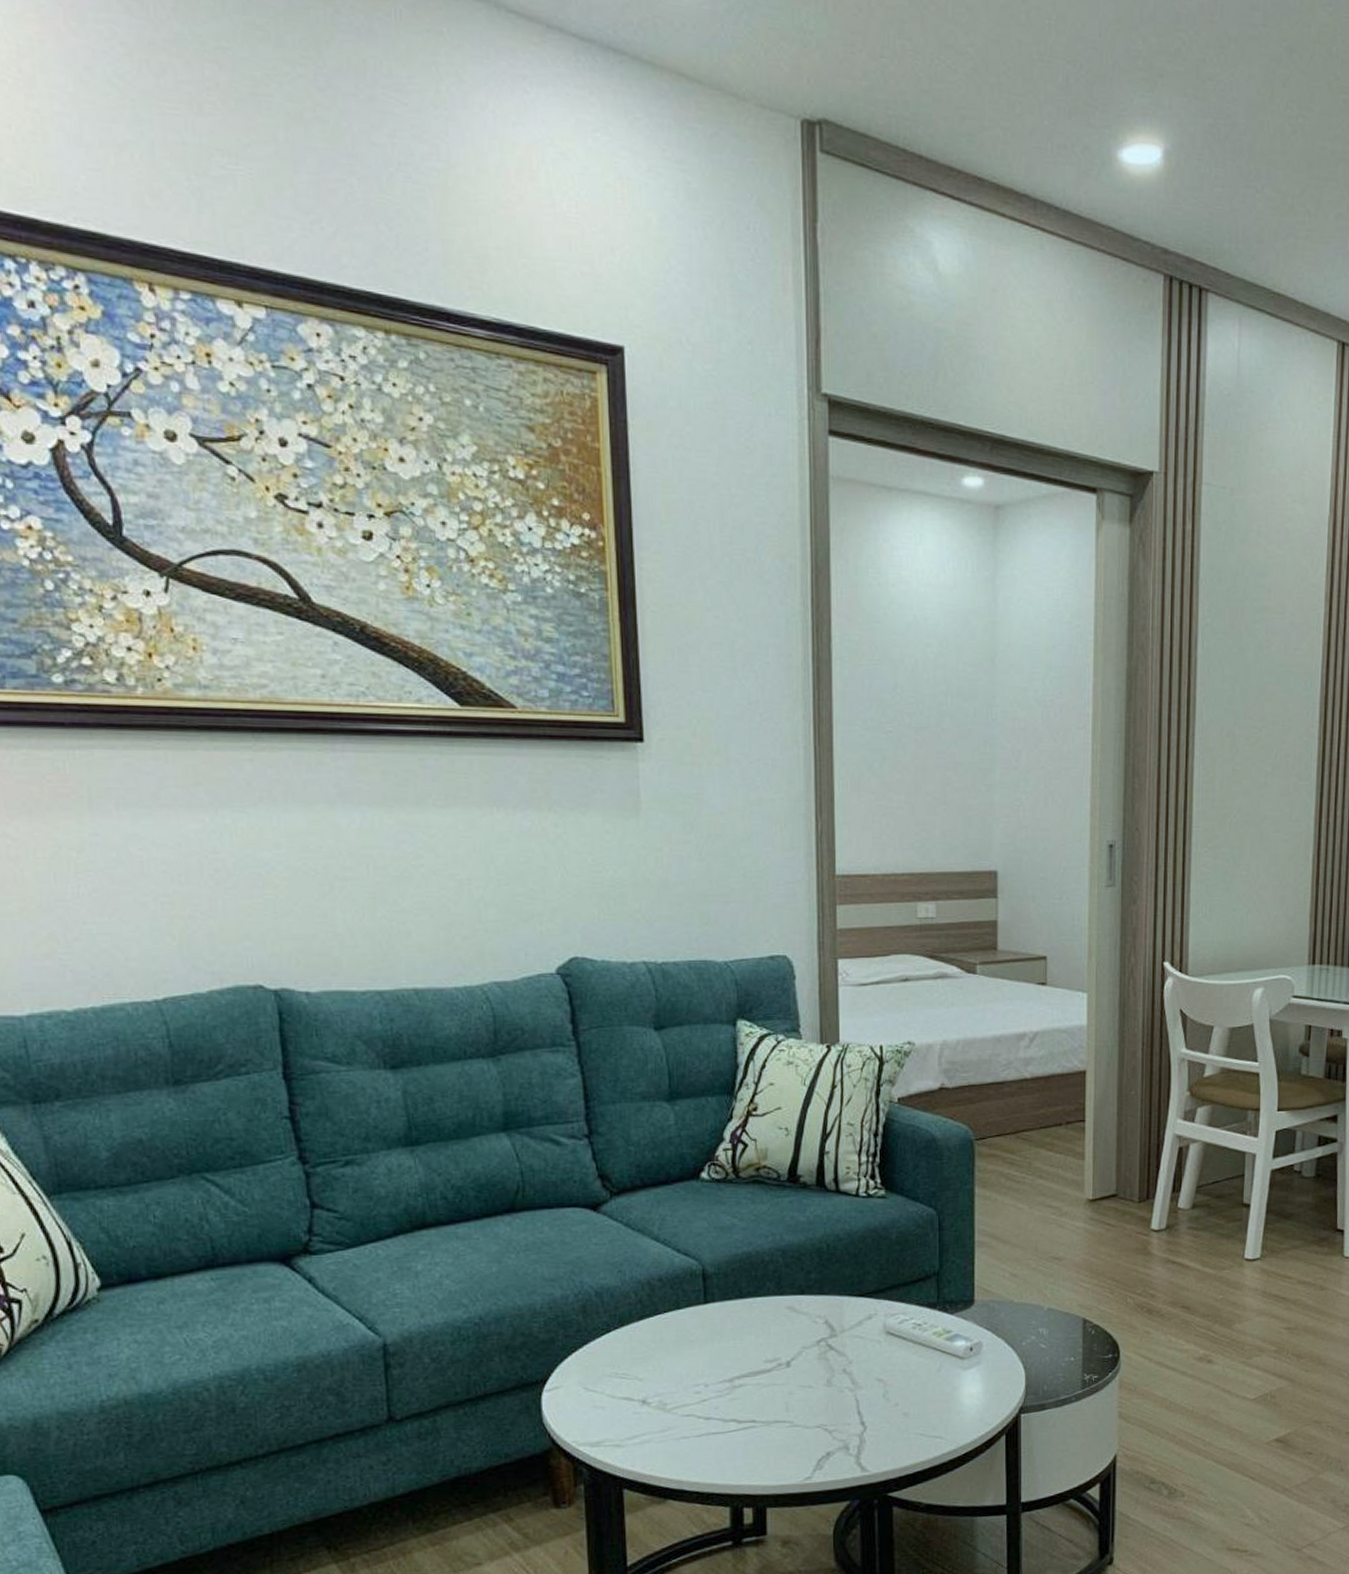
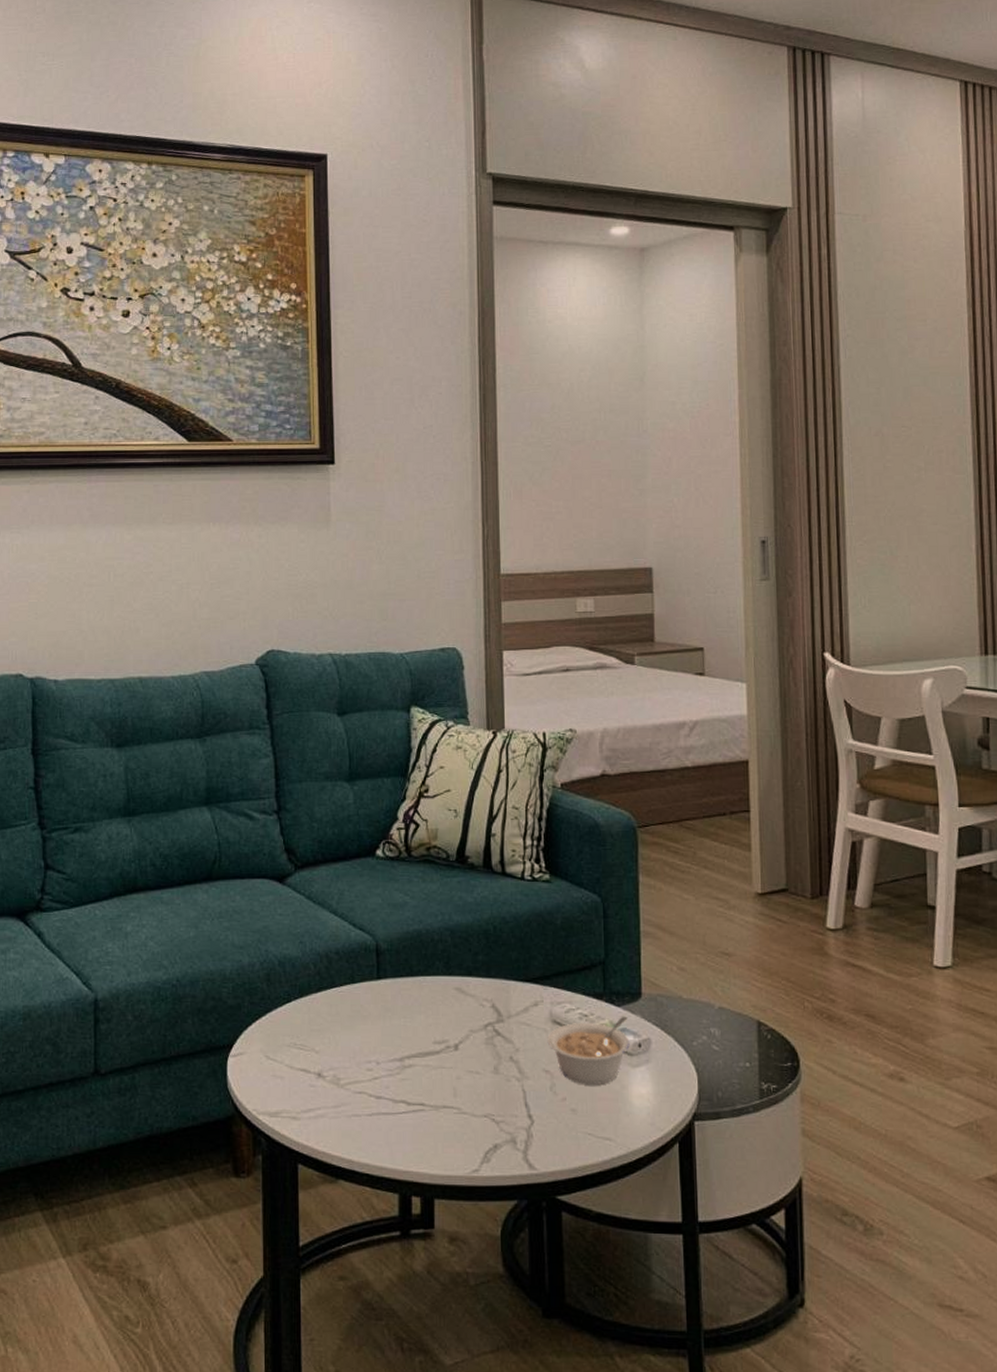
legume: none [880,1322,962,1390] -> present [547,1016,630,1086]

